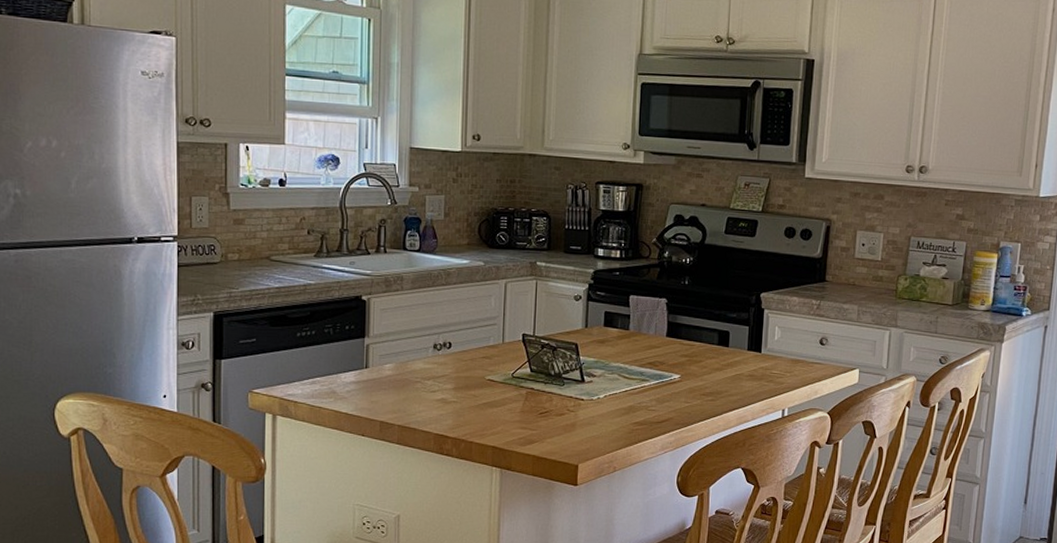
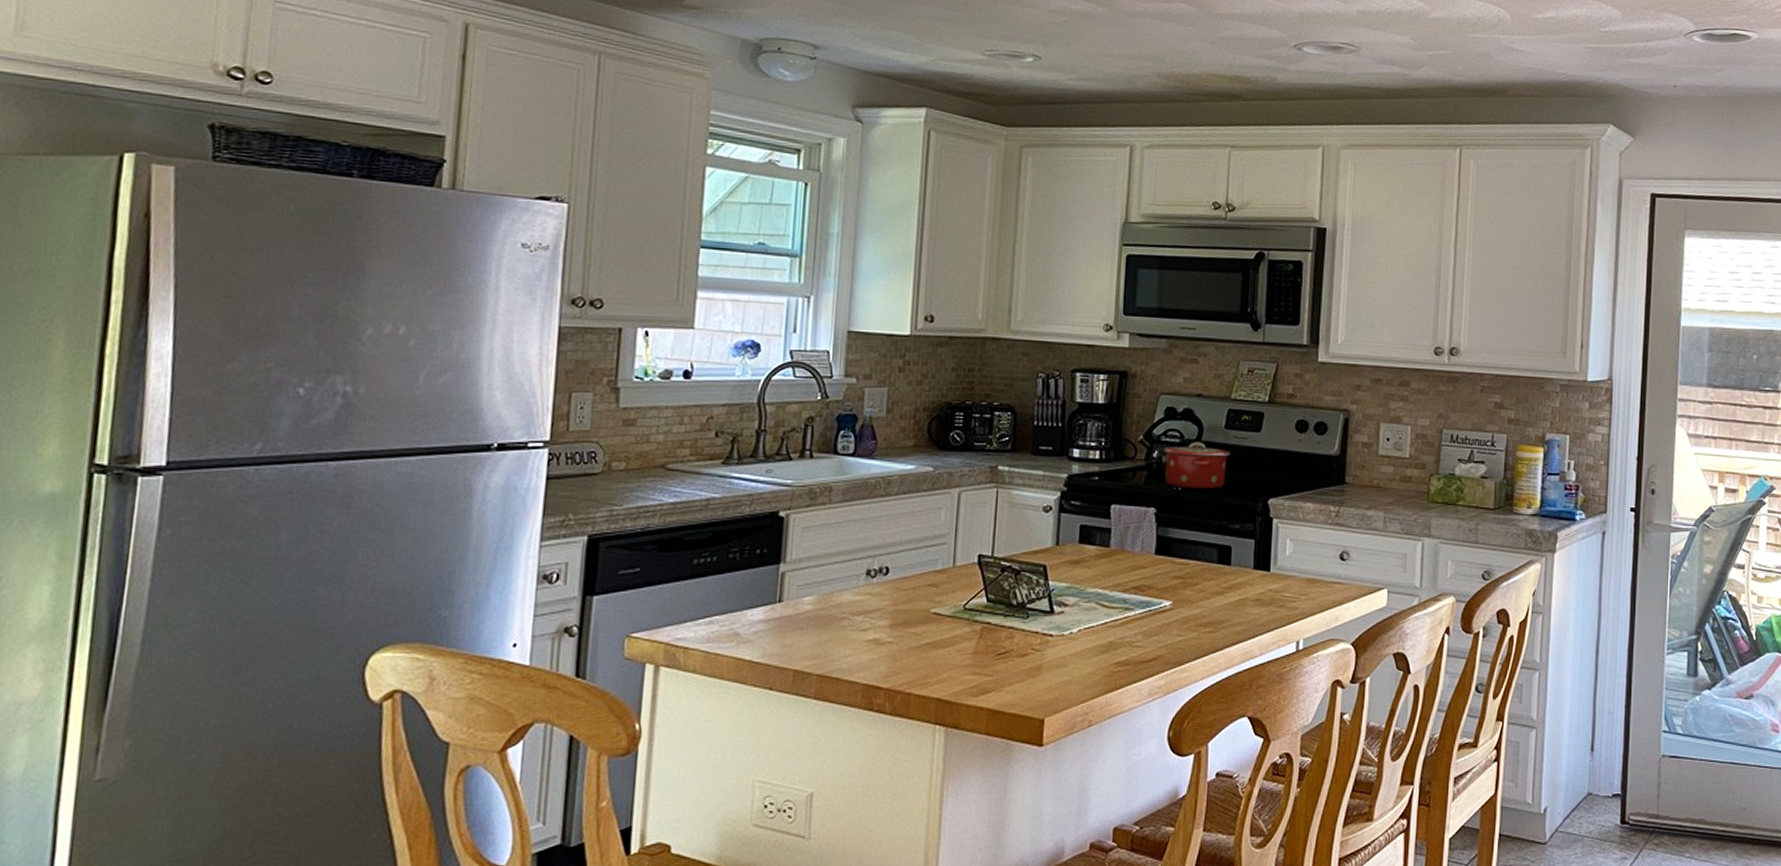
casserole: none [672,244,730,285] -> present [1163,442,1232,490]

